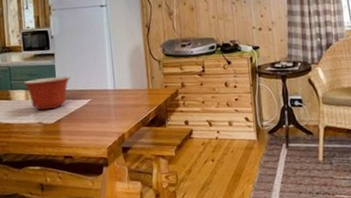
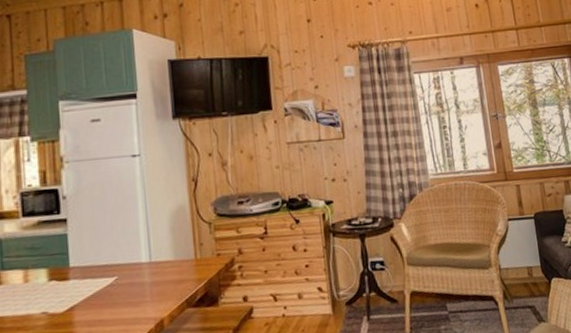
mixing bowl: present [23,76,71,110] -> none [20,248,90,296]

